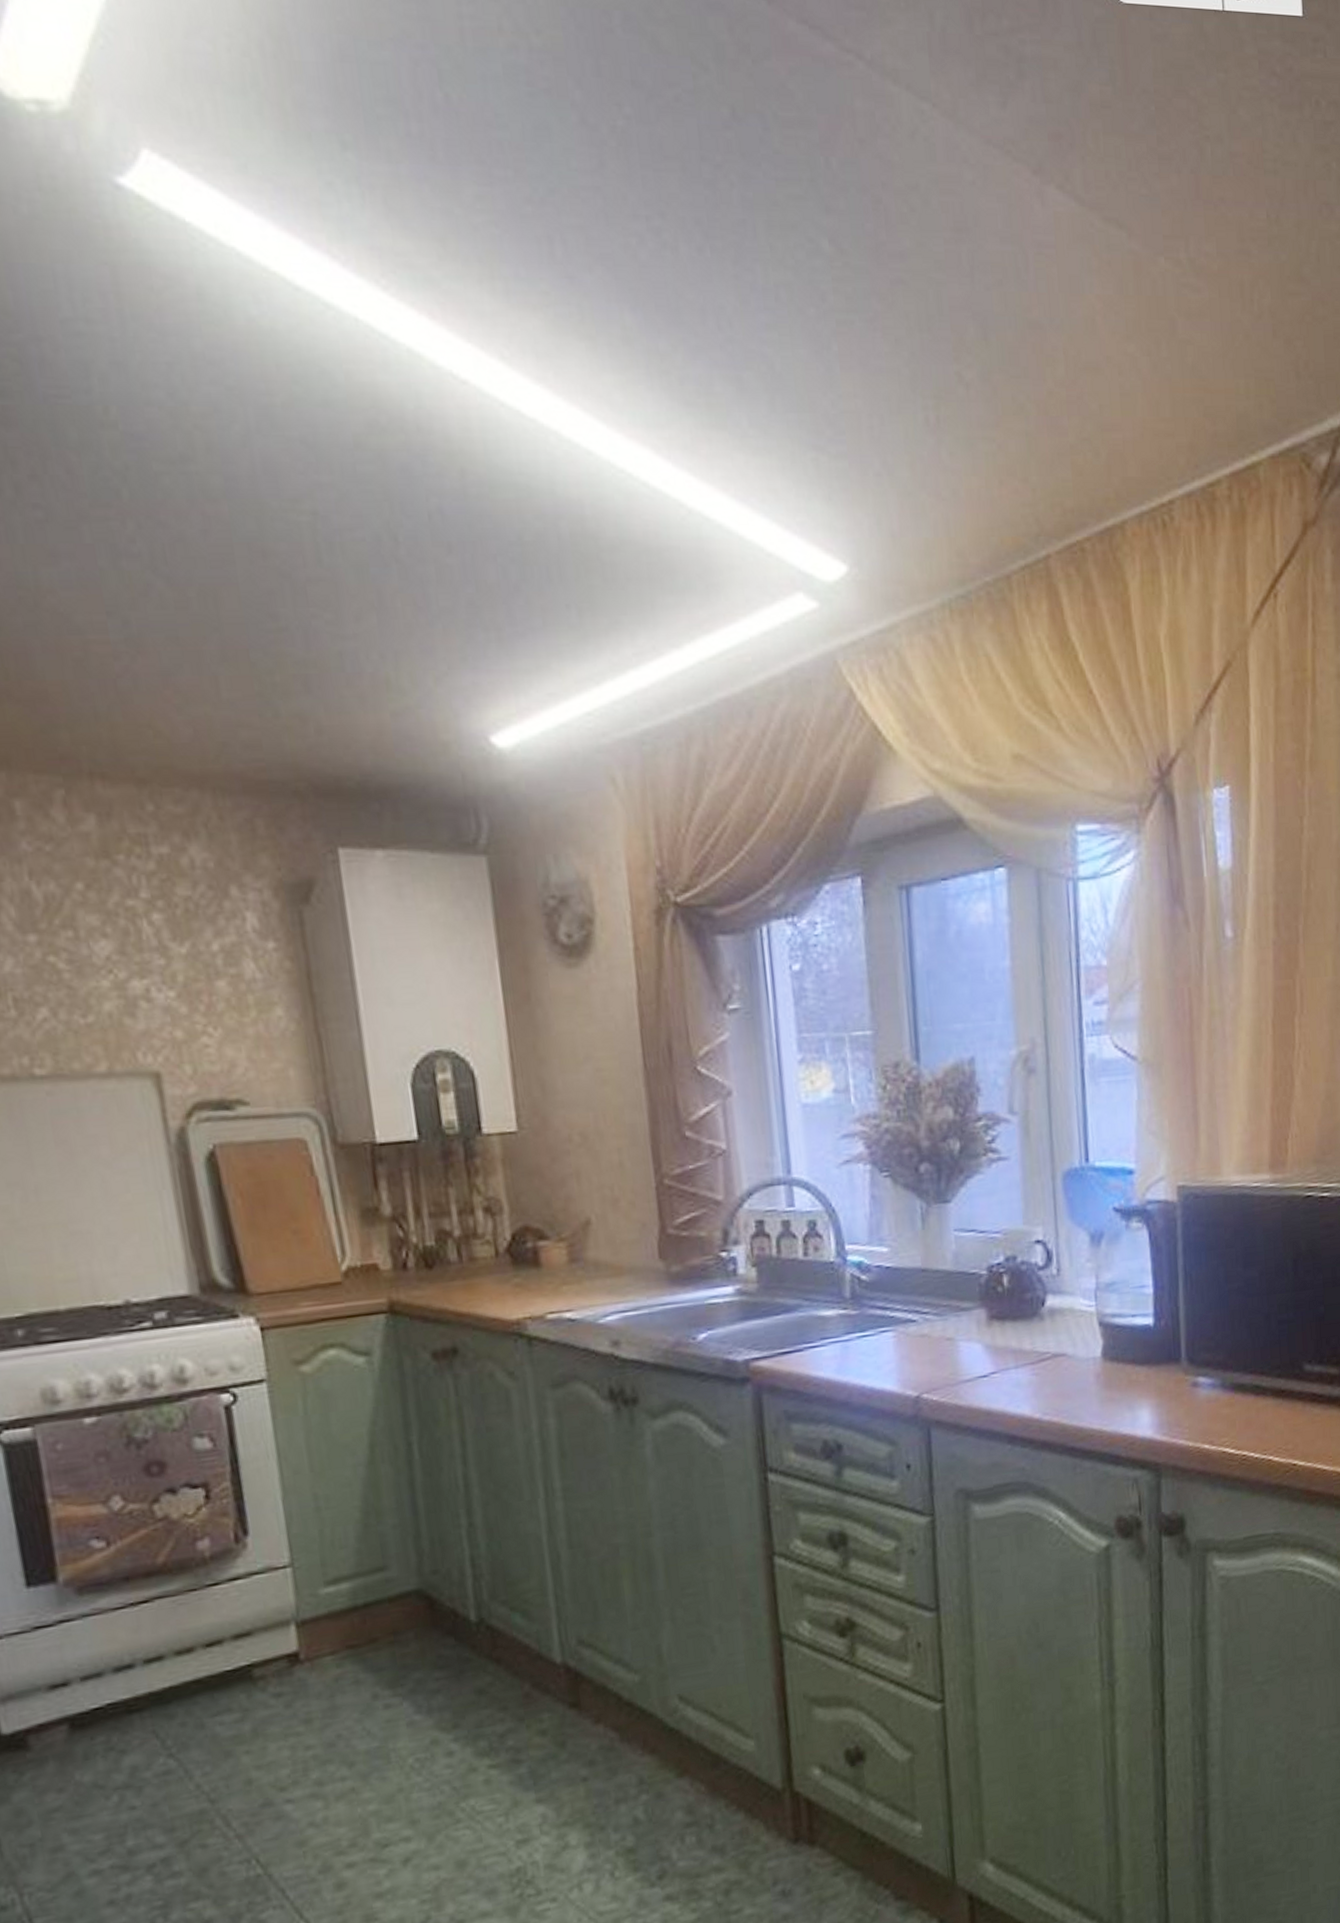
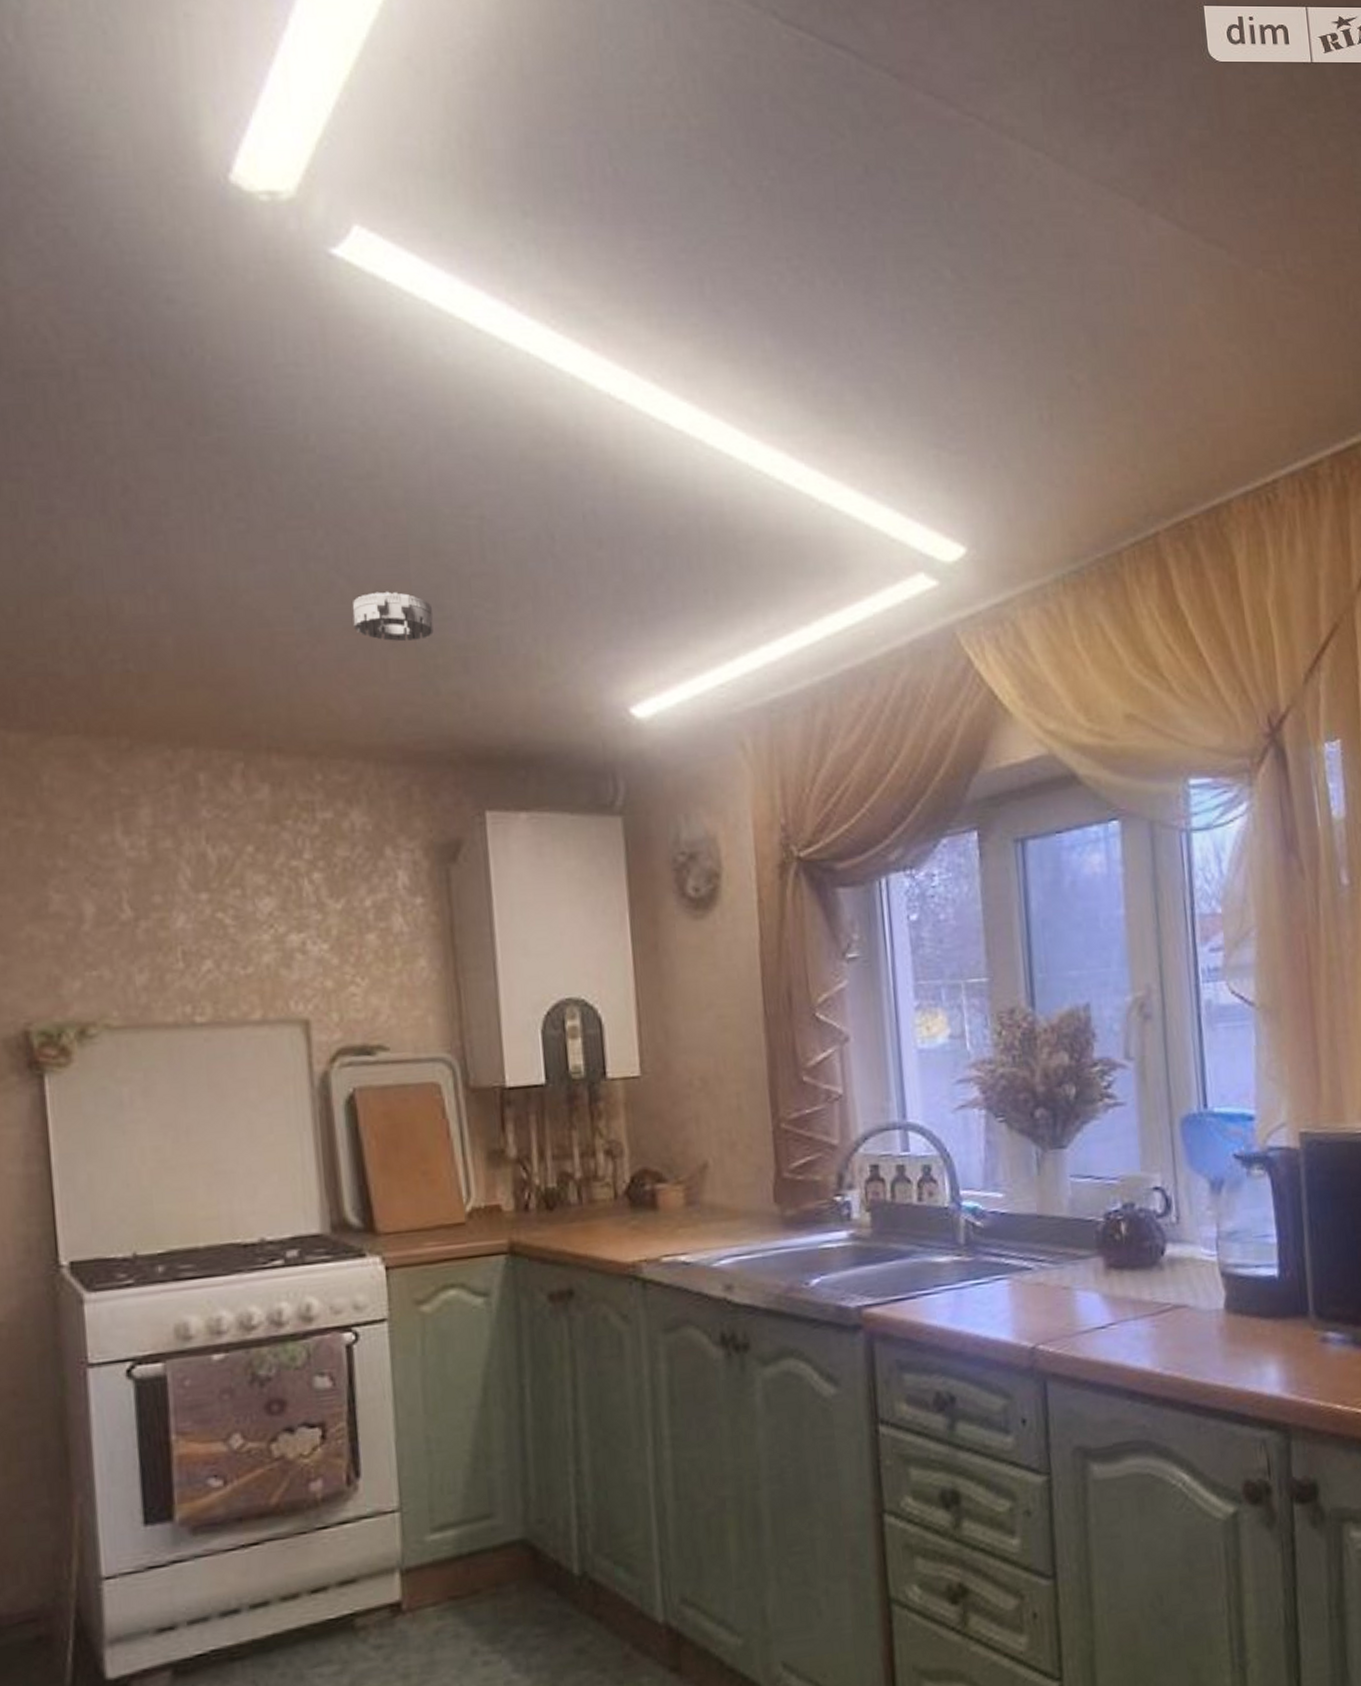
smoke detector: none [174,596,268,656] -> present [352,591,434,642]

